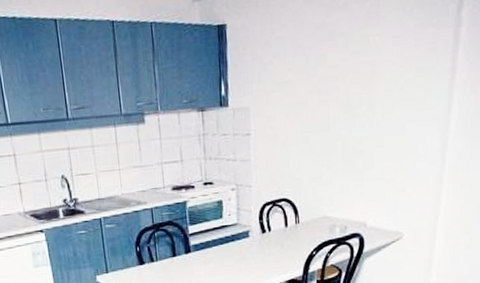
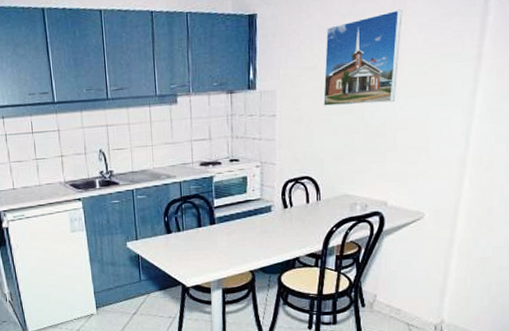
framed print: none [298,19,377,123] -> present [323,9,403,106]

